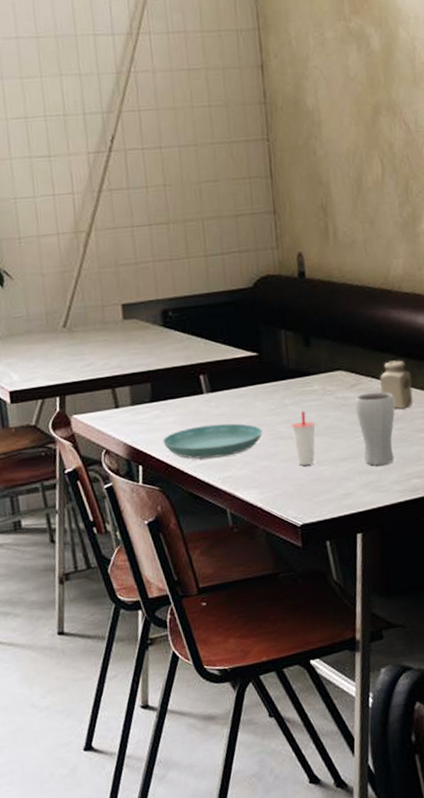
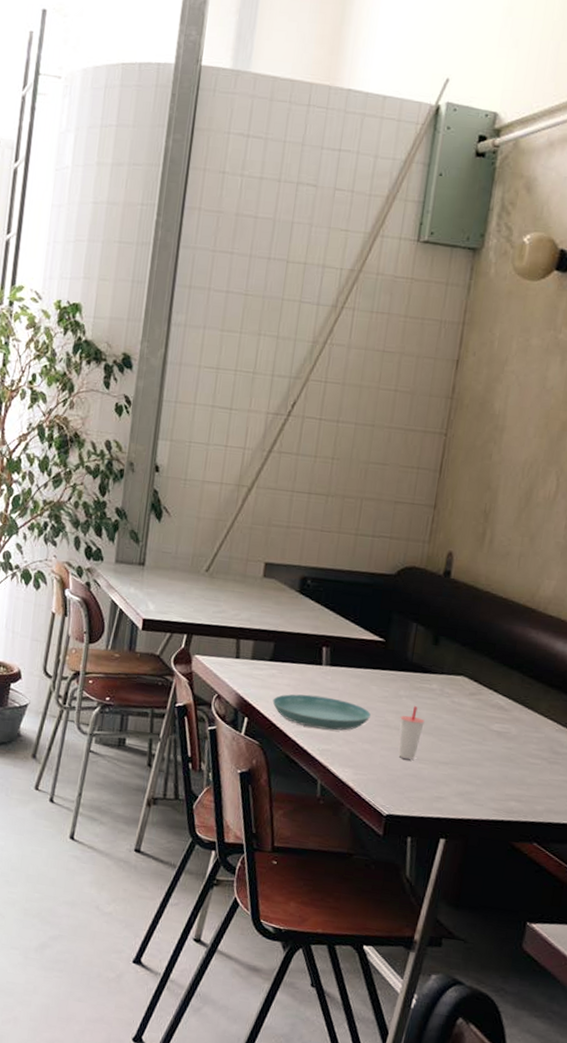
drinking glass: present [355,392,395,465] -> none [465,704,512,779]
salt shaker: present [380,360,413,410] -> none [500,679,535,729]

